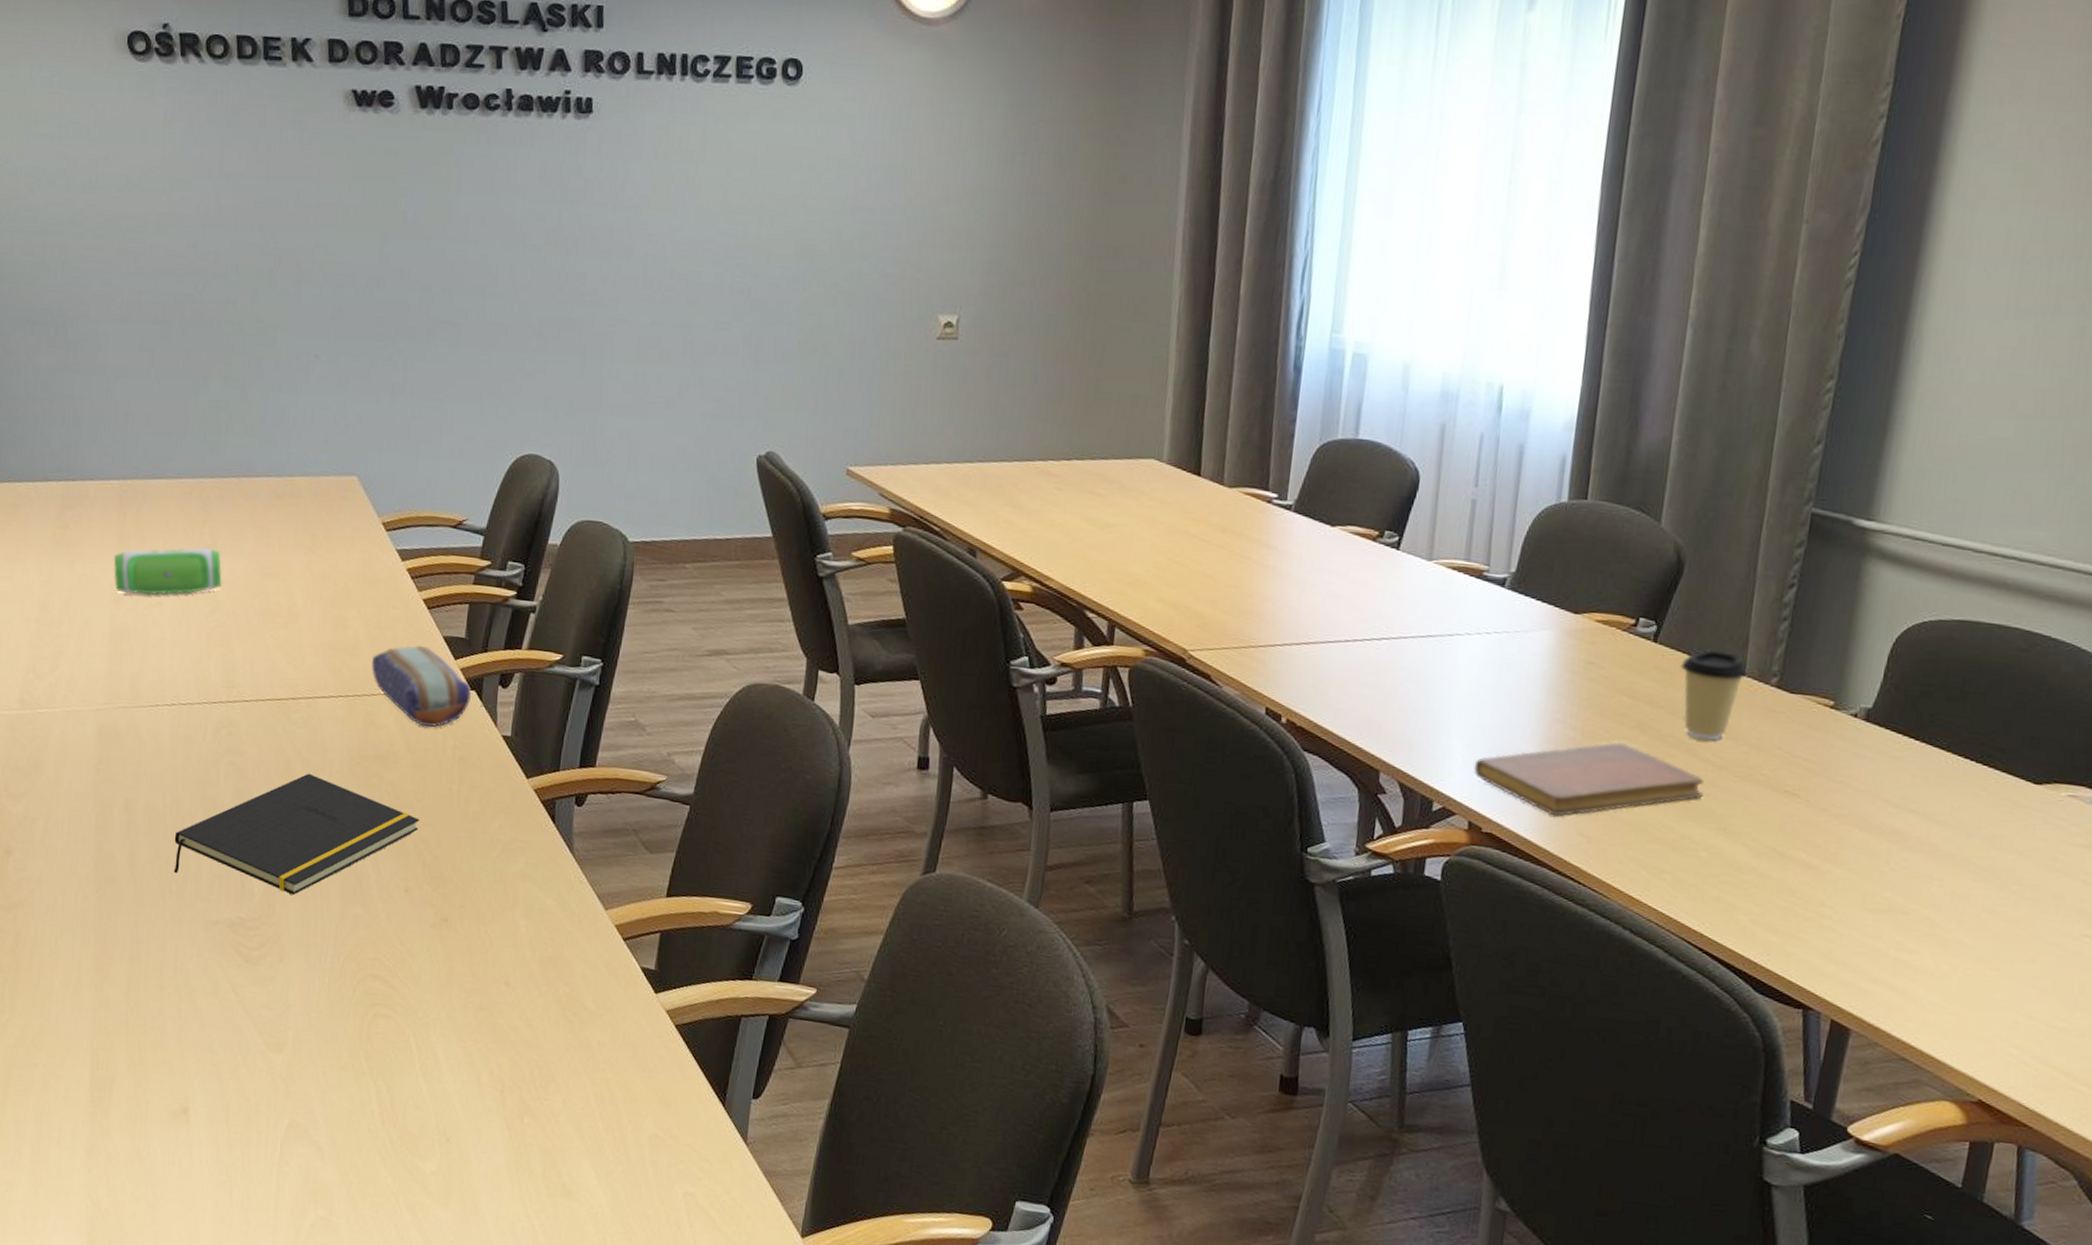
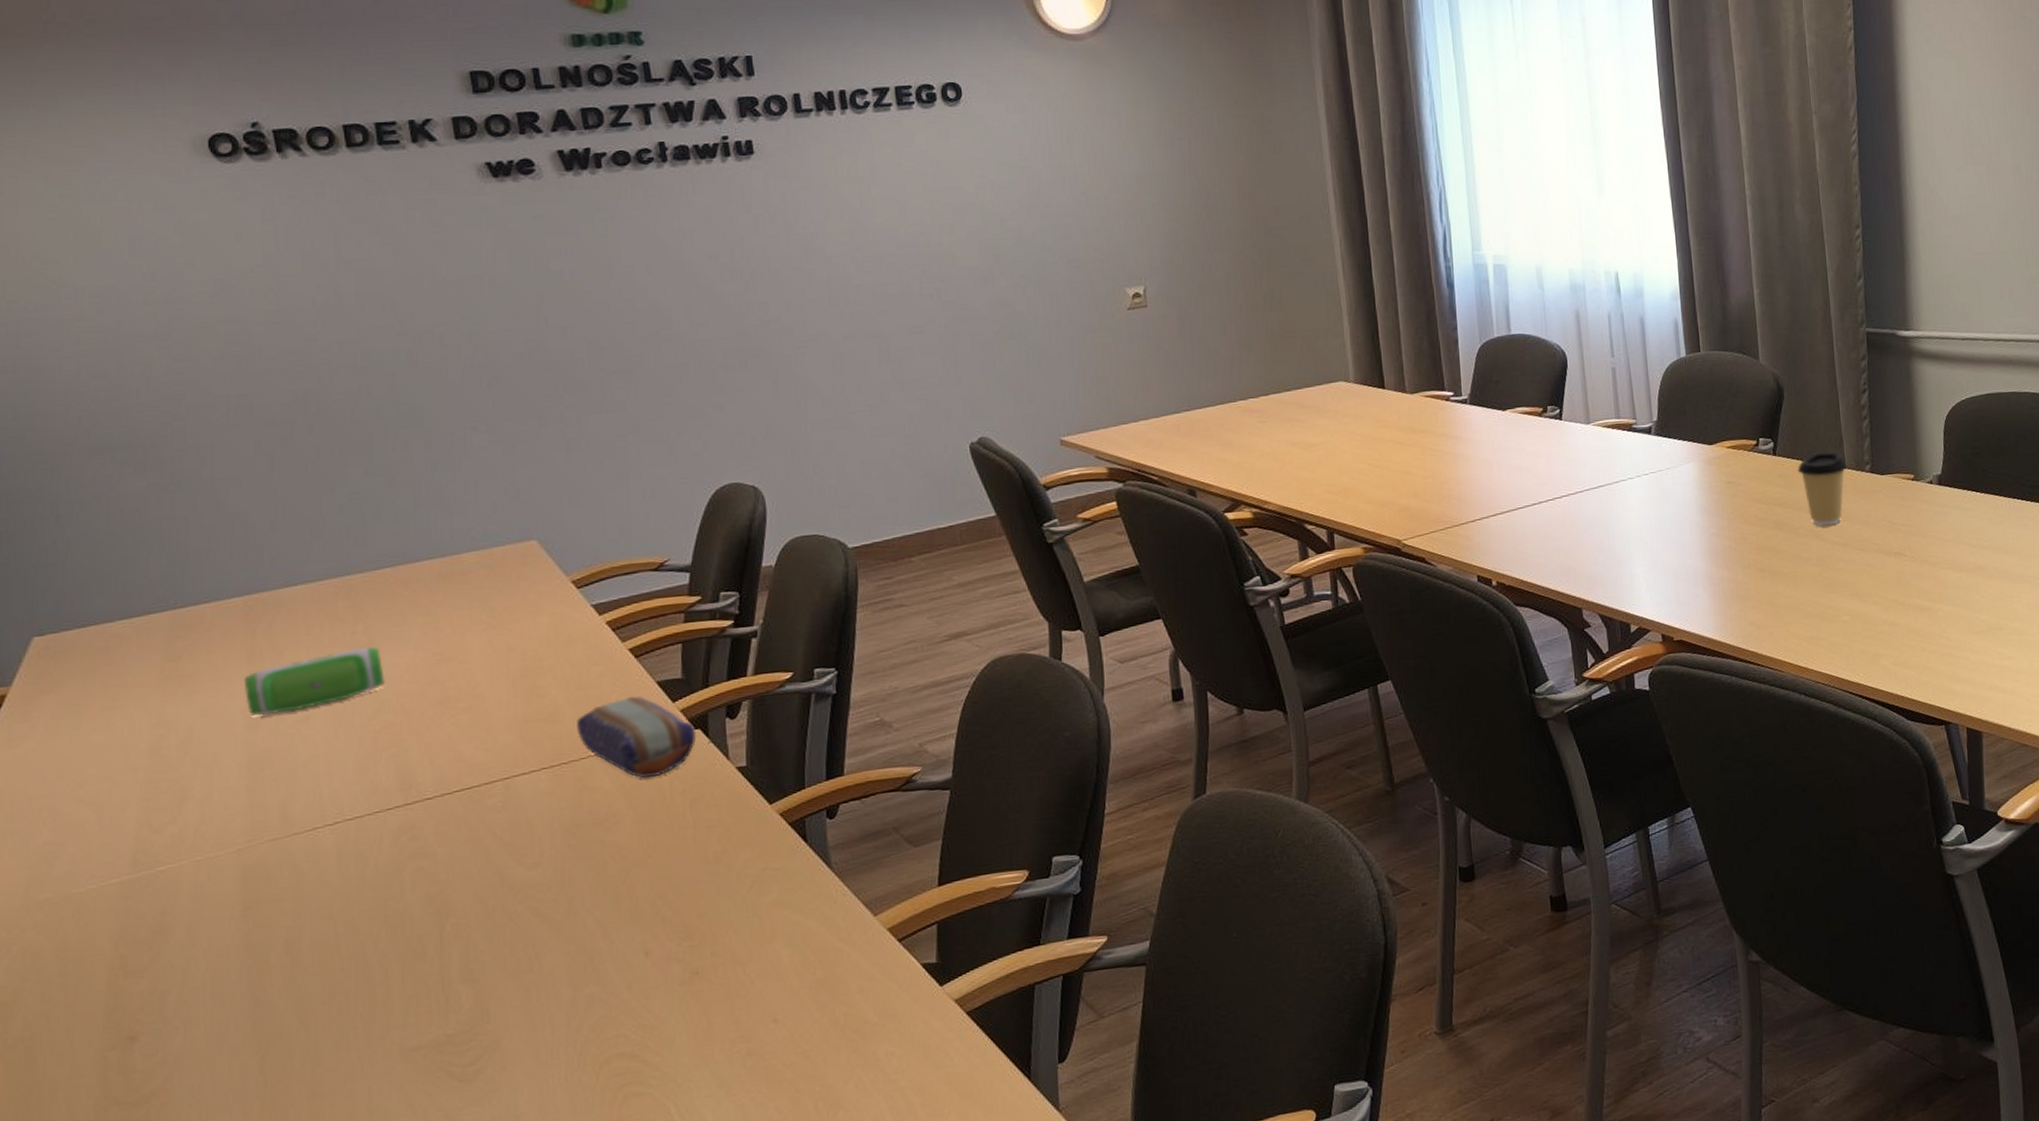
notepad: present [173,773,419,895] -> none [353,858,653,1007]
notebook: present [1473,742,1704,817] -> none [1656,542,1836,614]

